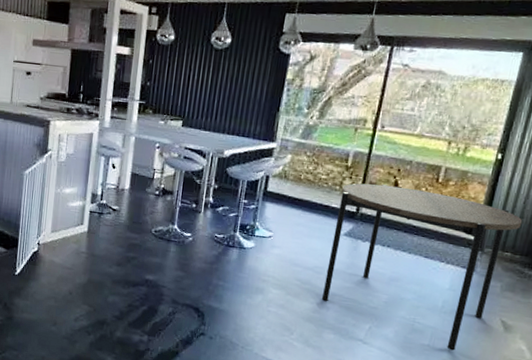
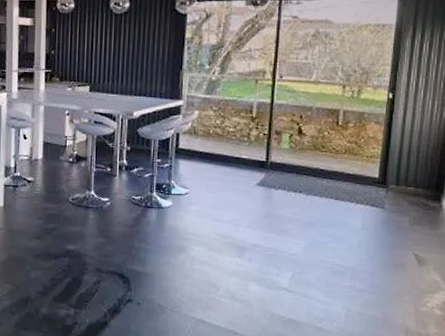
dining table: present [321,183,523,351] -> none [243,132,420,289]

